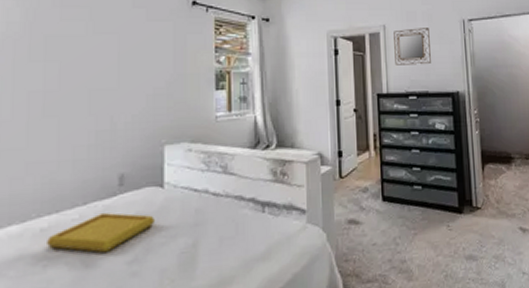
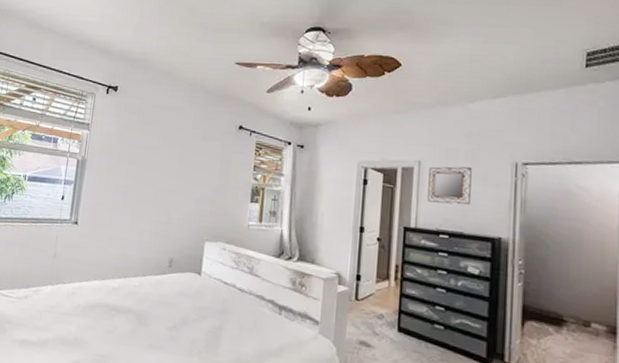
serving tray: present [45,212,154,253] -> none [115,285,192,317]

